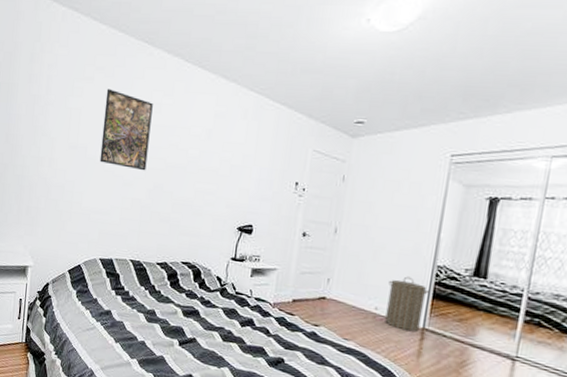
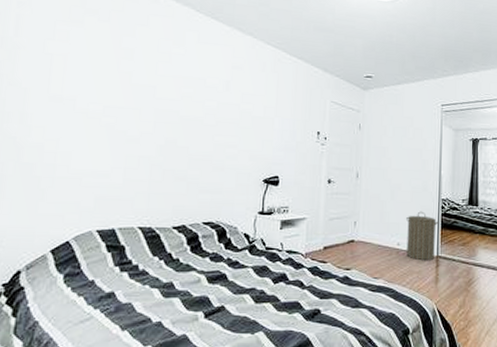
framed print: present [99,89,153,171] -> none [94,34,161,125]

